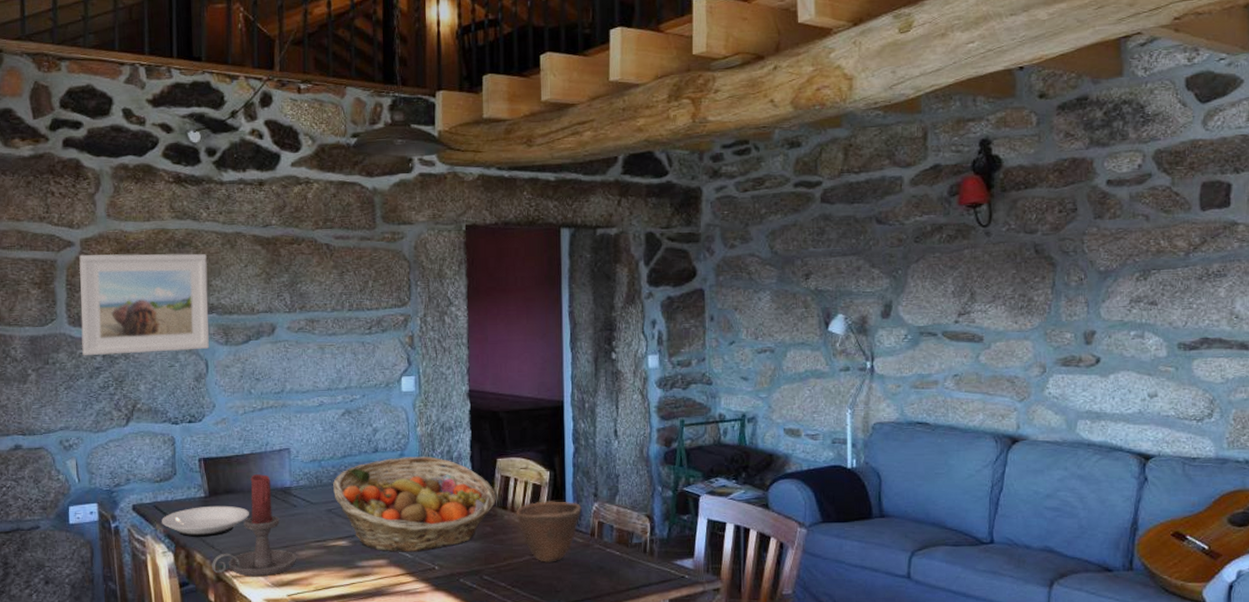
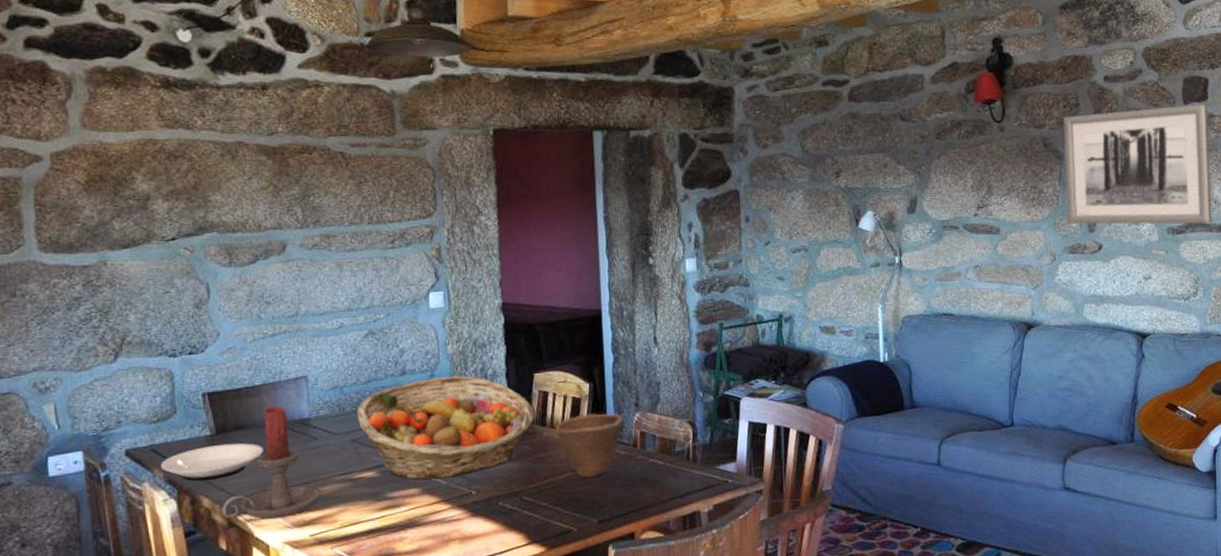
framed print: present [79,253,209,356] -> none [49,166,210,286]
wall art: none [1058,210,1233,340] -> present [1063,103,1212,225]

